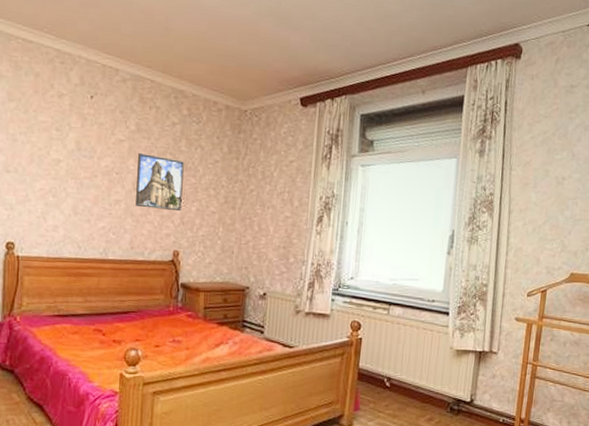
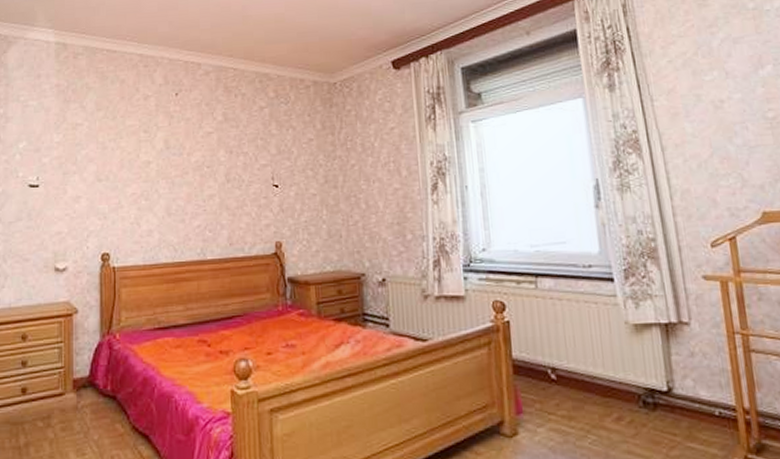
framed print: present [136,152,184,211] -> none [228,142,279,200]

